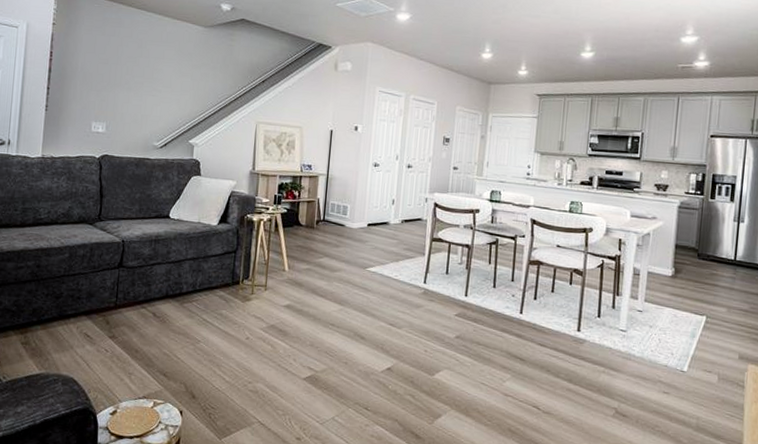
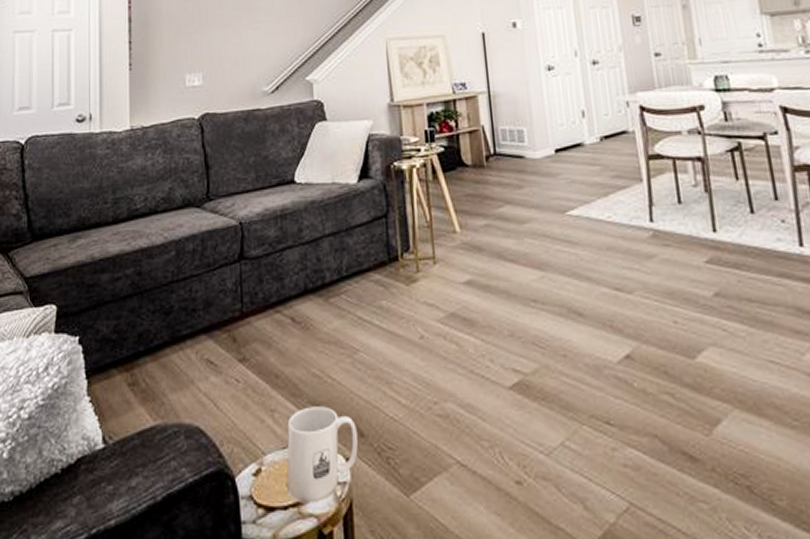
mug: none [134,374,191,437] -> present [286,406,358,503]

